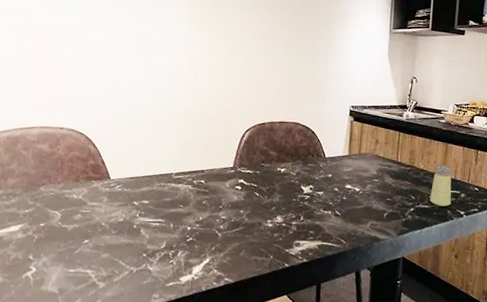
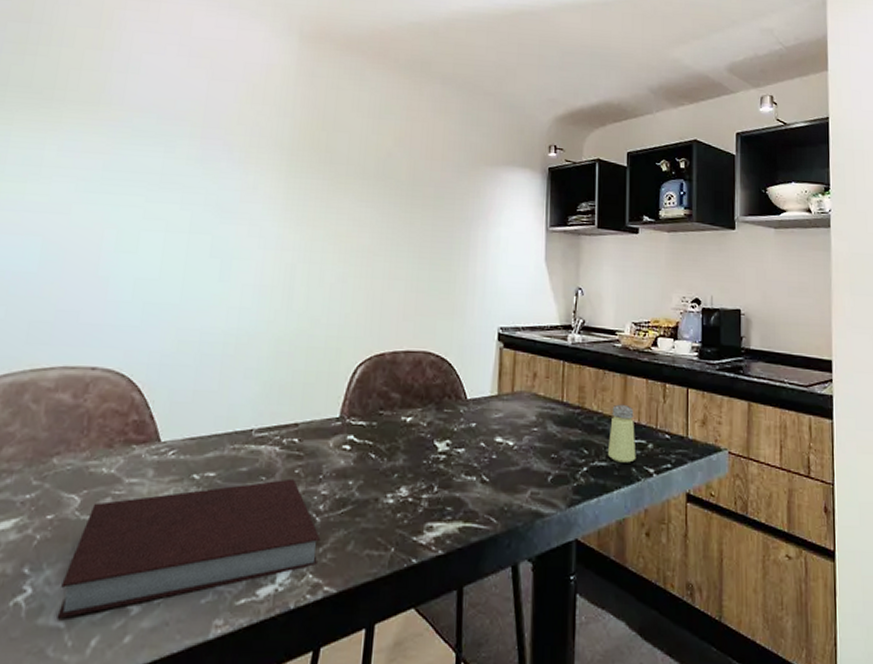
notebook: none [53,207,222,288] -> present [57,478,321,619]

